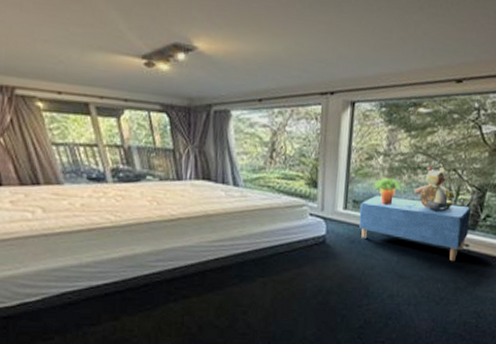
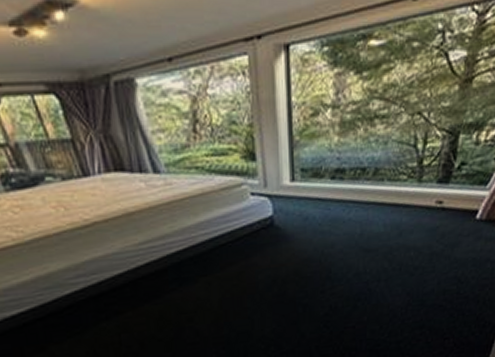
bench: present [358,195,471,262] -> none [310,155,443,224]
potted plant: present [372,178,405,205] -> none [322,135,361,169]
stuffed bear: present [414,165,456,210] -> none [373,111,423,166]

